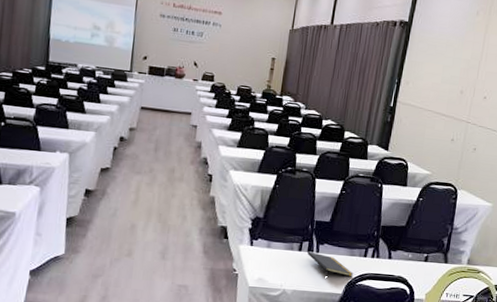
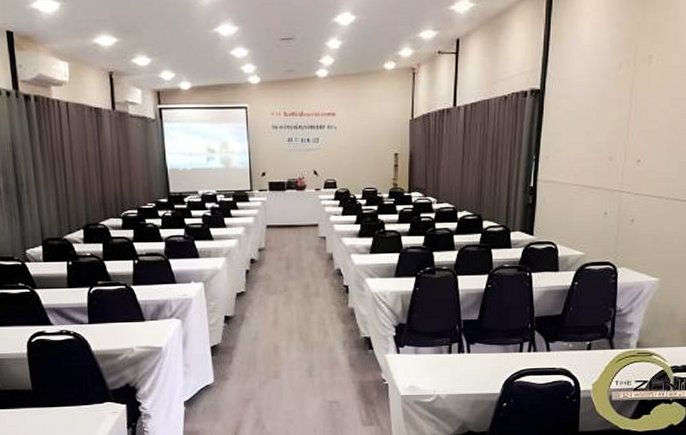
notepad: present [307,251,354,277] -> none [458,353,511,377]

